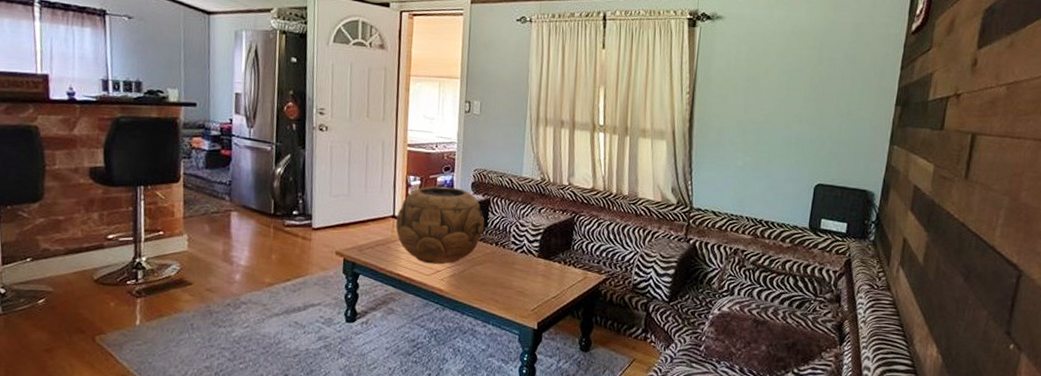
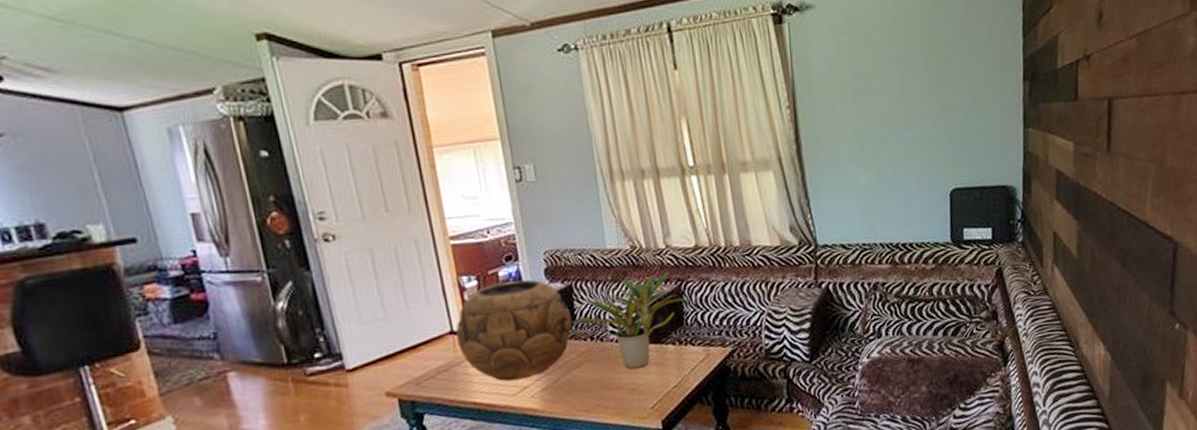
potted plant: none [490,203,580,277] -> present [580,271,691,370]

